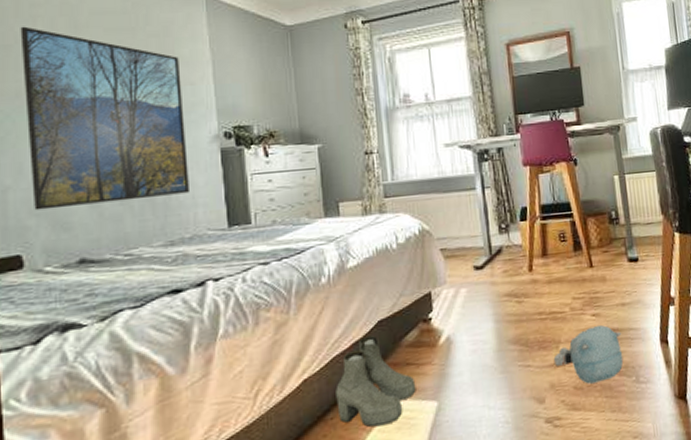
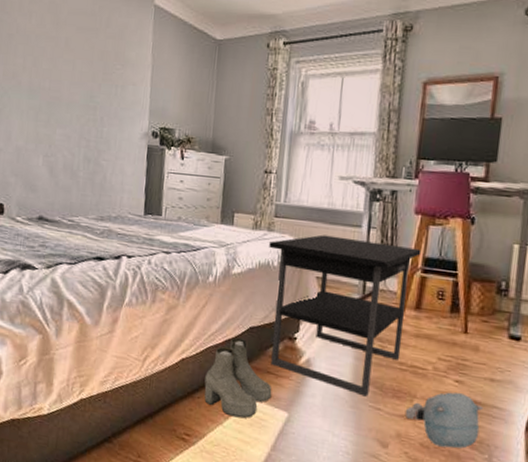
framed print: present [20,26,189,211] -> none [15,19,127,179]
nightstand: none [384,198,538,358] -> present [269,234,422,397]

